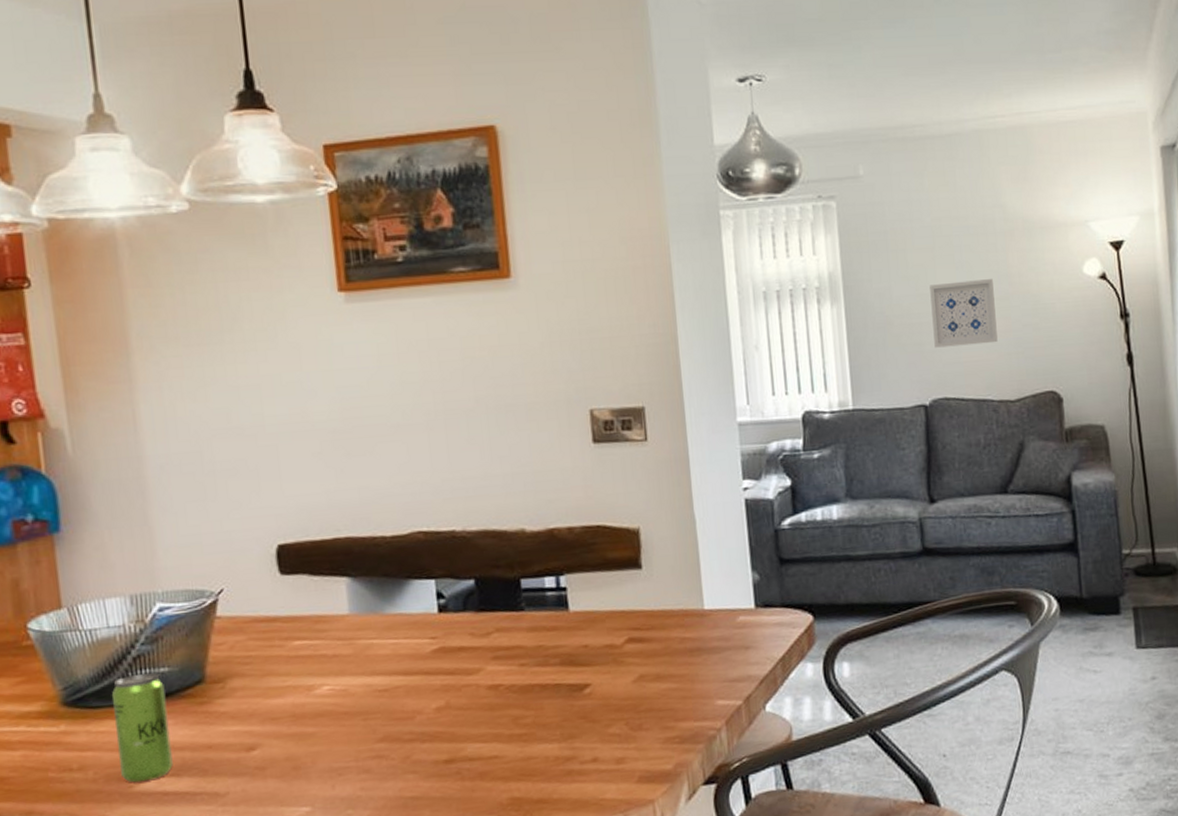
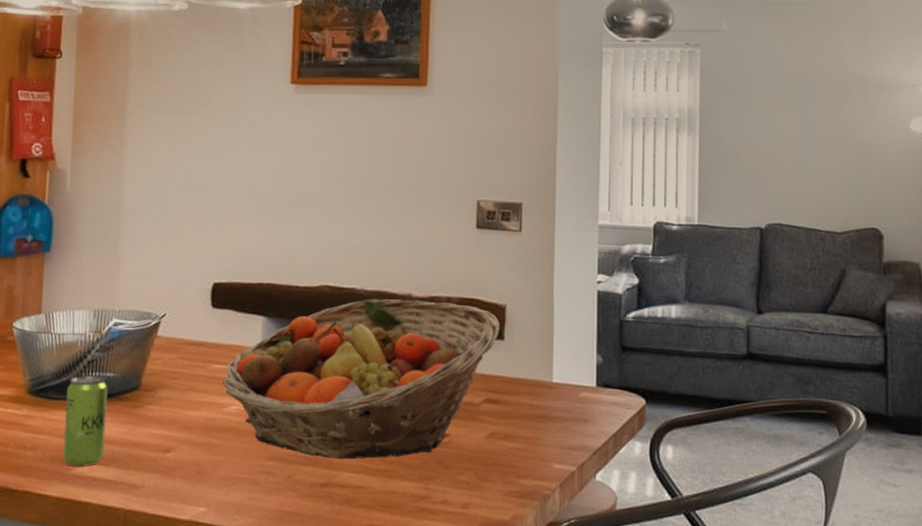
fruit basket: none [307,533,636,731] -> present [222,299,500,460]
wall art: present [930,279,998,348] -> none [774,125,829,181]

